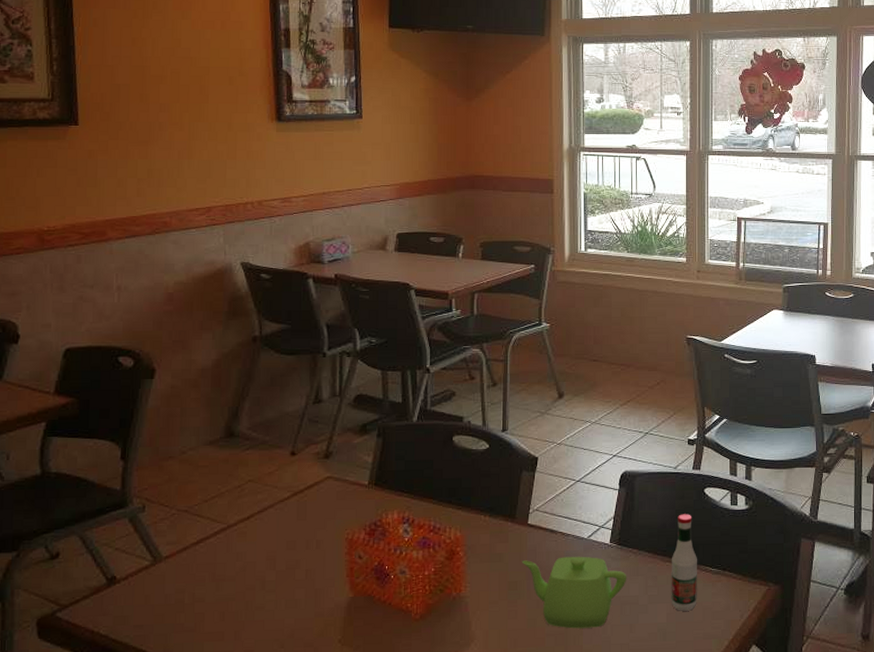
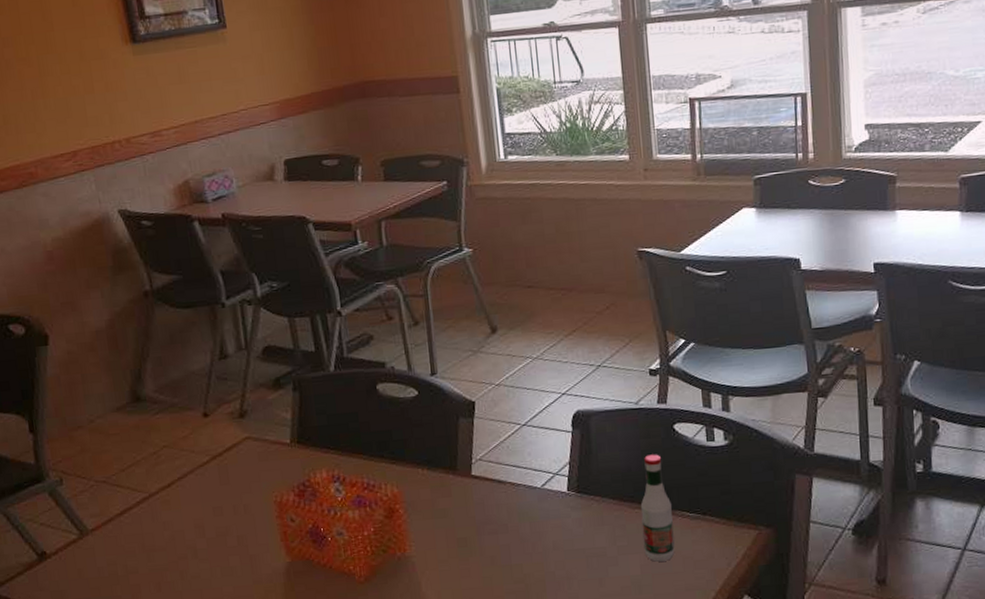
teapot: present [521,556,627,629] -> none [469,507,591,586]

